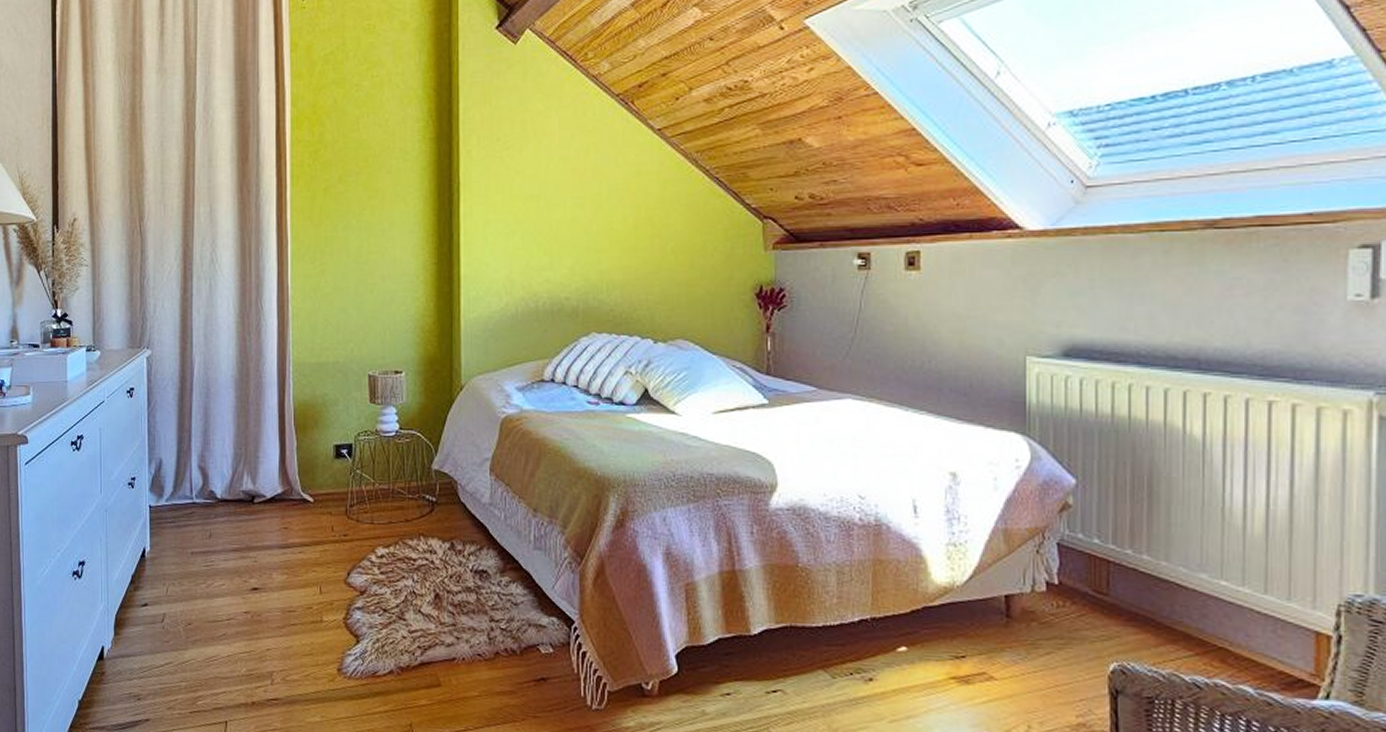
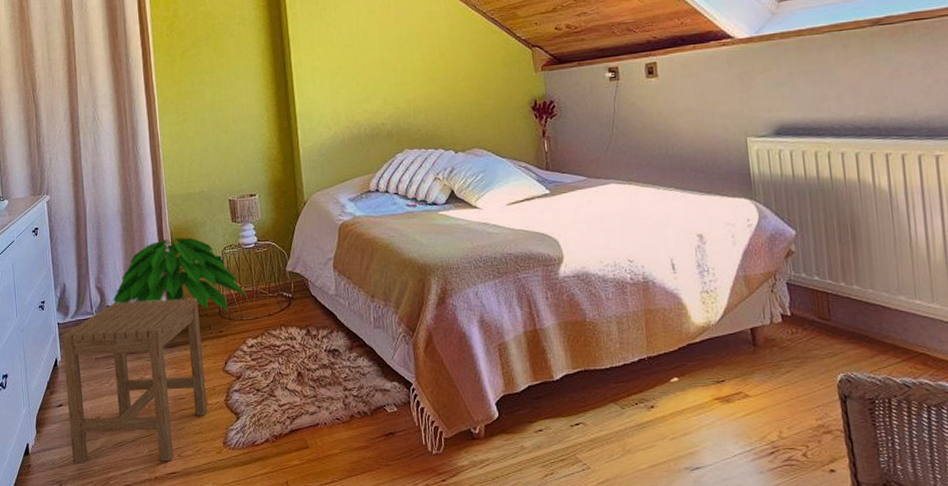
stool: none [153,488,321,686] -> present [62,298,207,464]
indoor plant: none [218,407,380,511] -> present [113,231,246,311]

